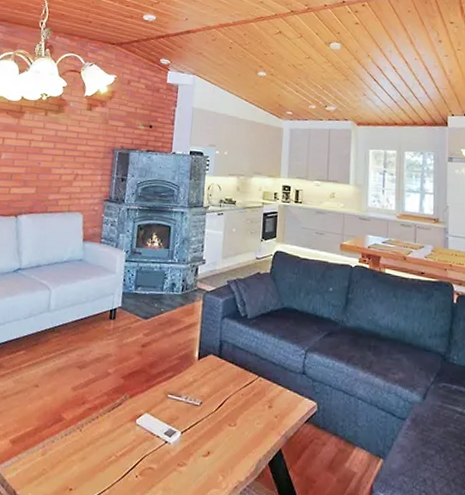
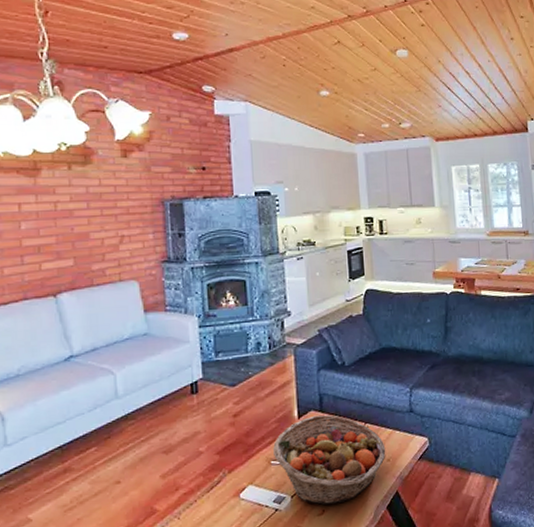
fruit basket: none [171,359,275,449] -> present [273,414,386,505]

